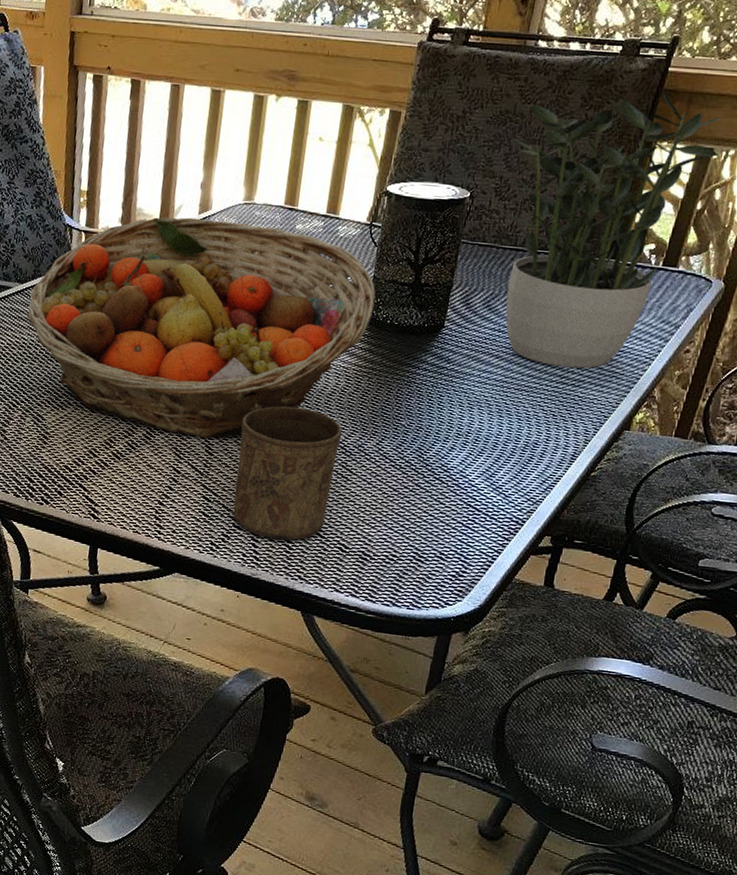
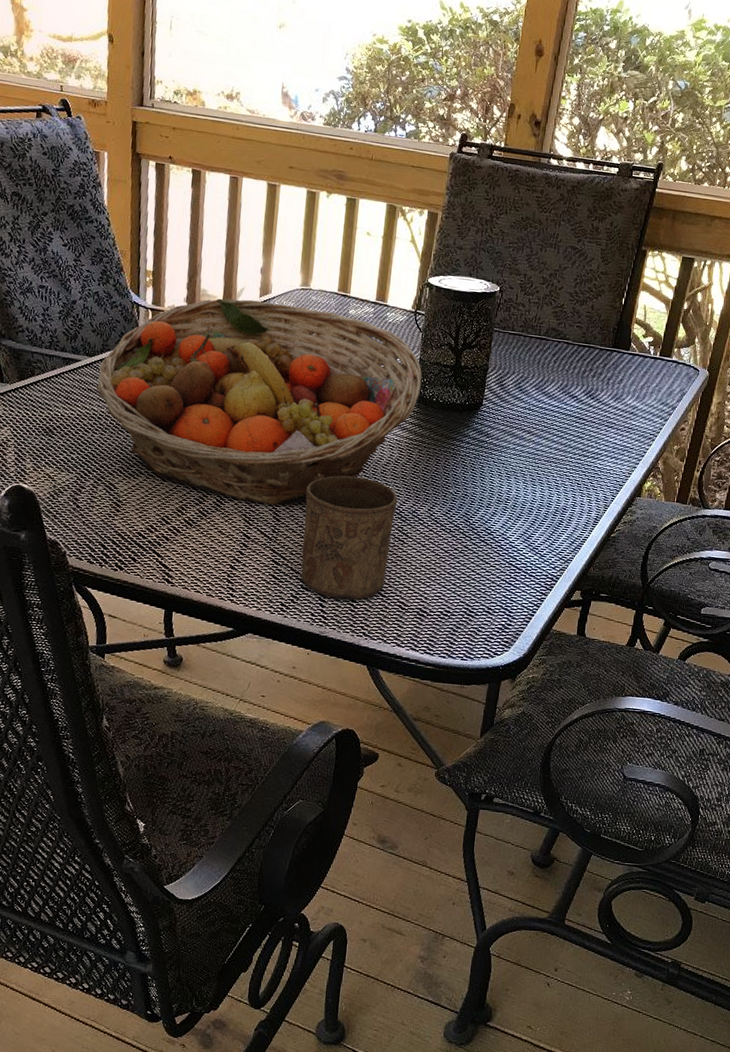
potted plant: present [505,90,723,369] -> none [533,208,700,443]

